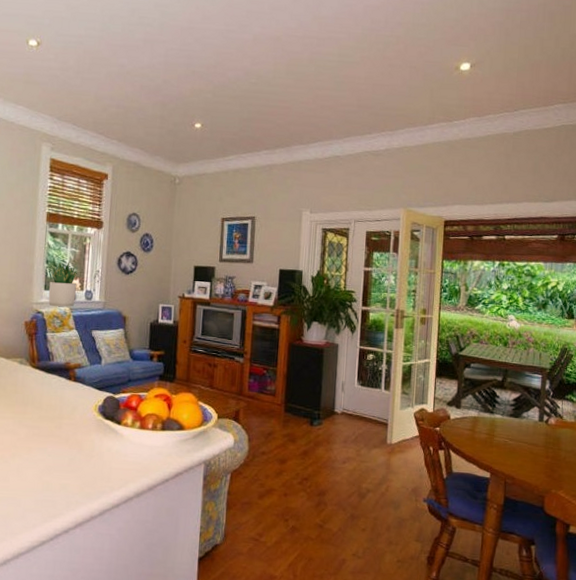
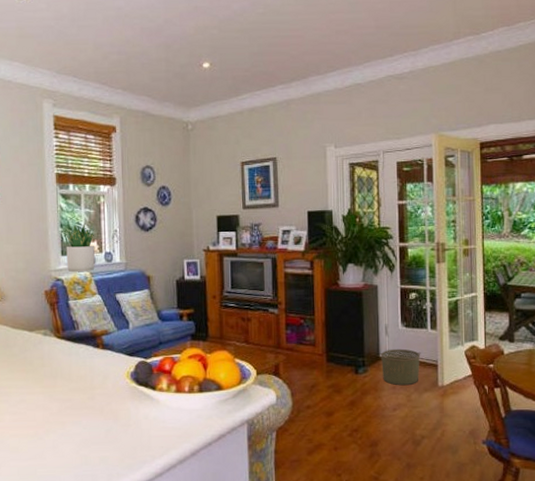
basket: none [335,405,373,441] -> present [380,348,421,386]

